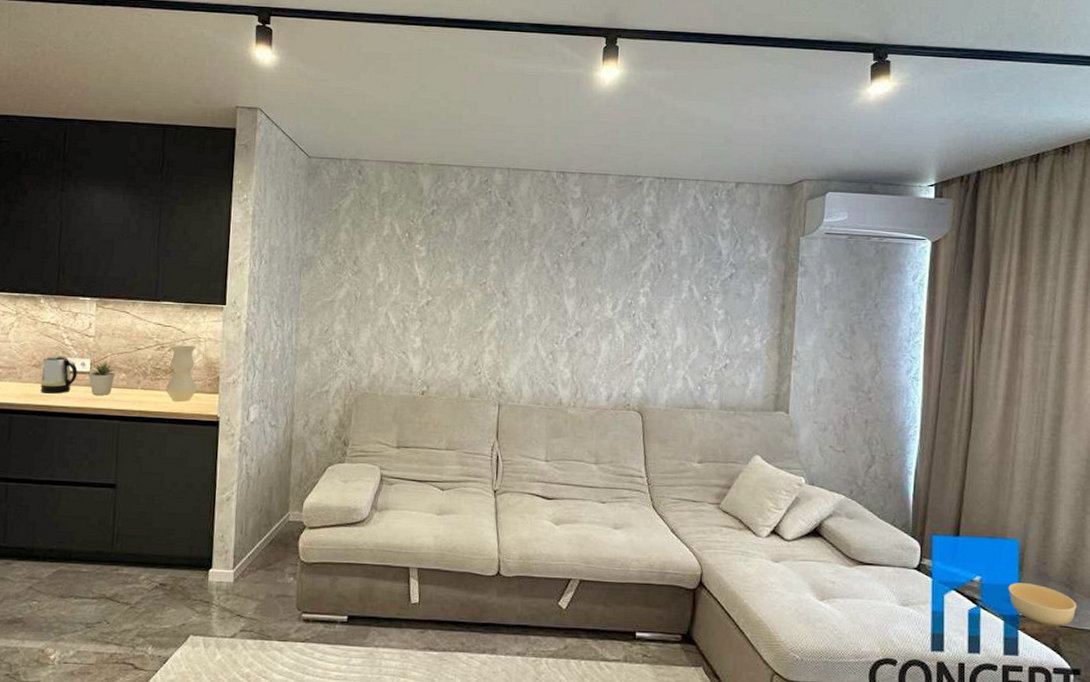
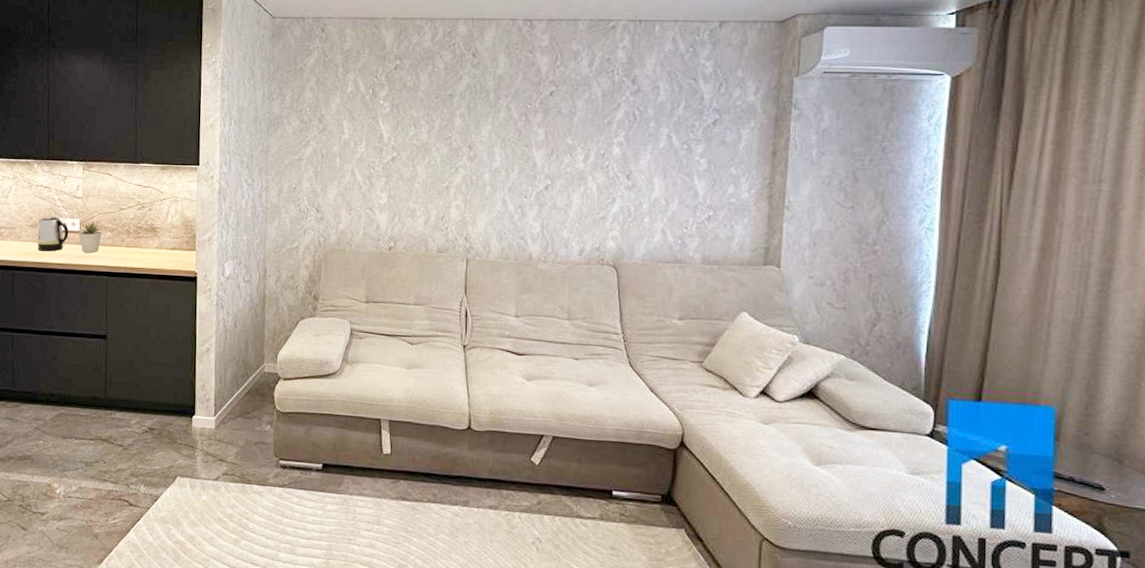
vase: present [166,345,198,402] -> none [147,204,176,259]
bowl: present [1008,583,1077,628] -> none [1040,454,1127,505]

